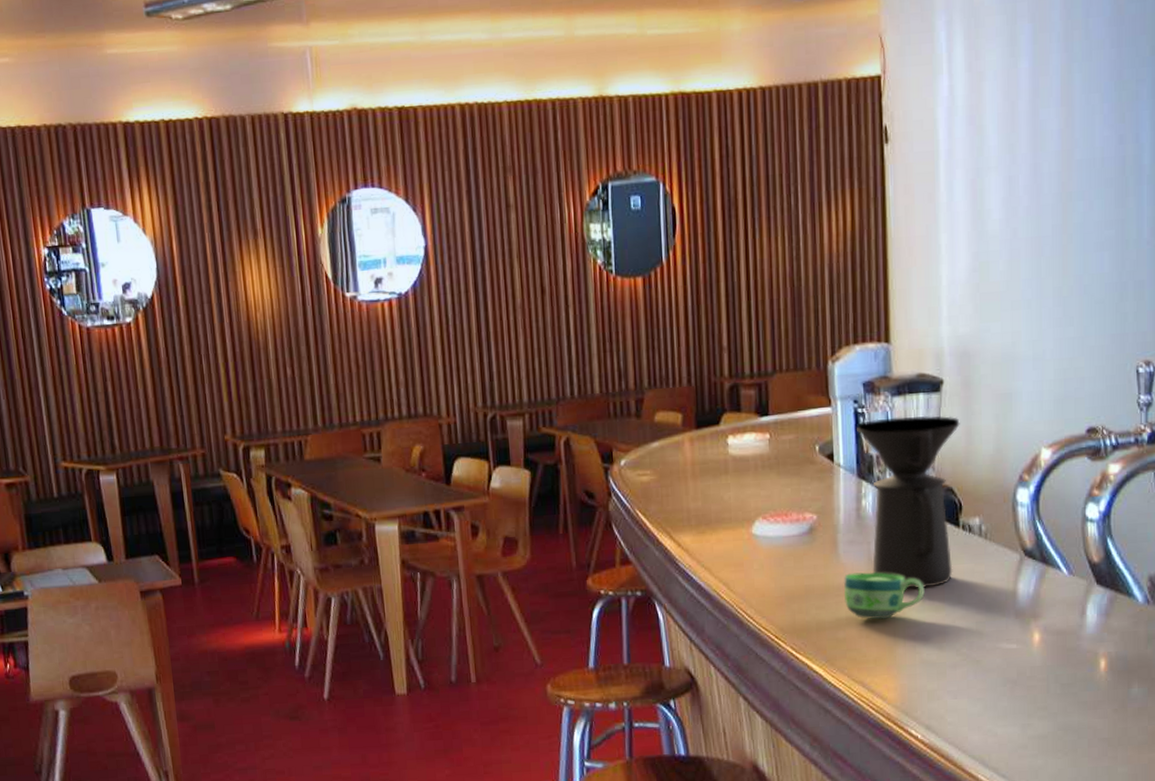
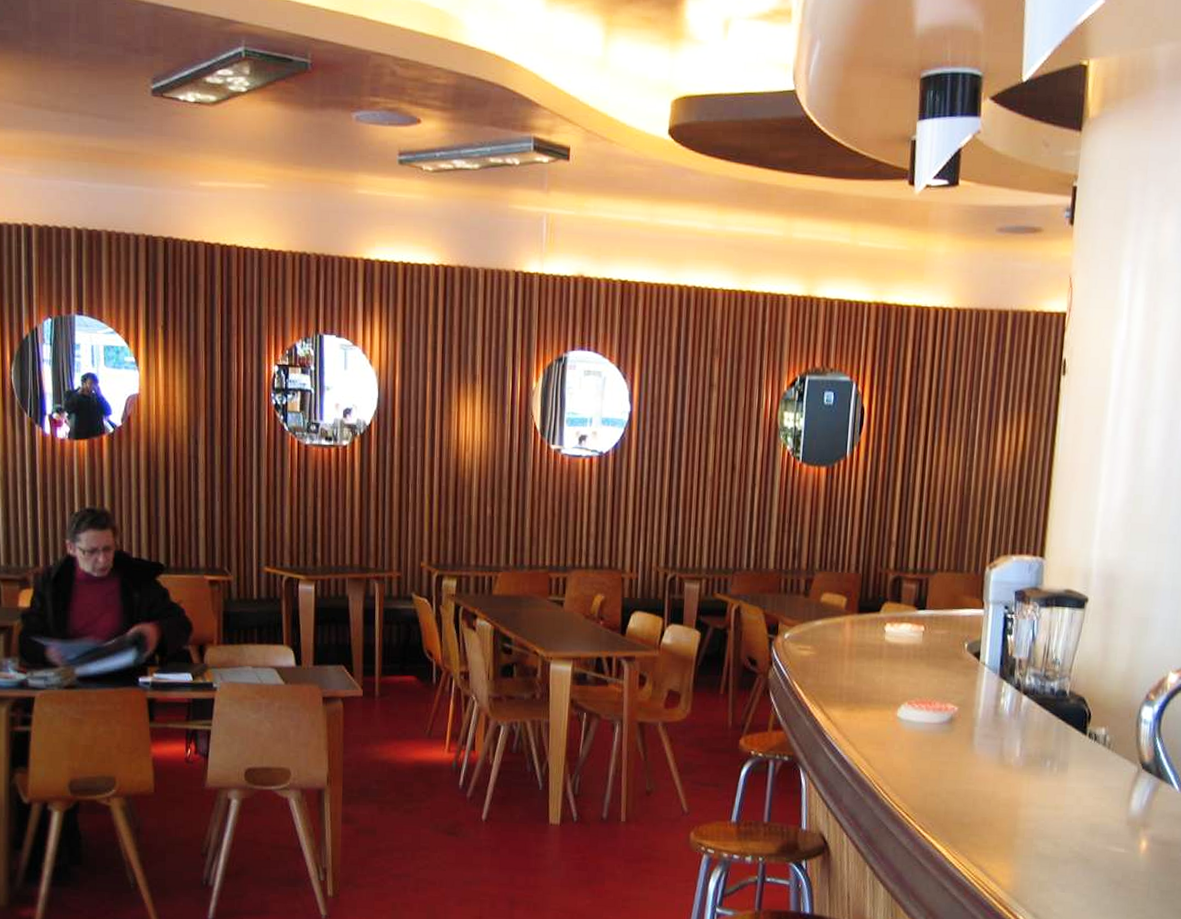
cup: present [843,572,925,620] -> none [974,764,1048,811]
coffee maker: present [857,415,960,589] -> none [1002,626,1099,787]

